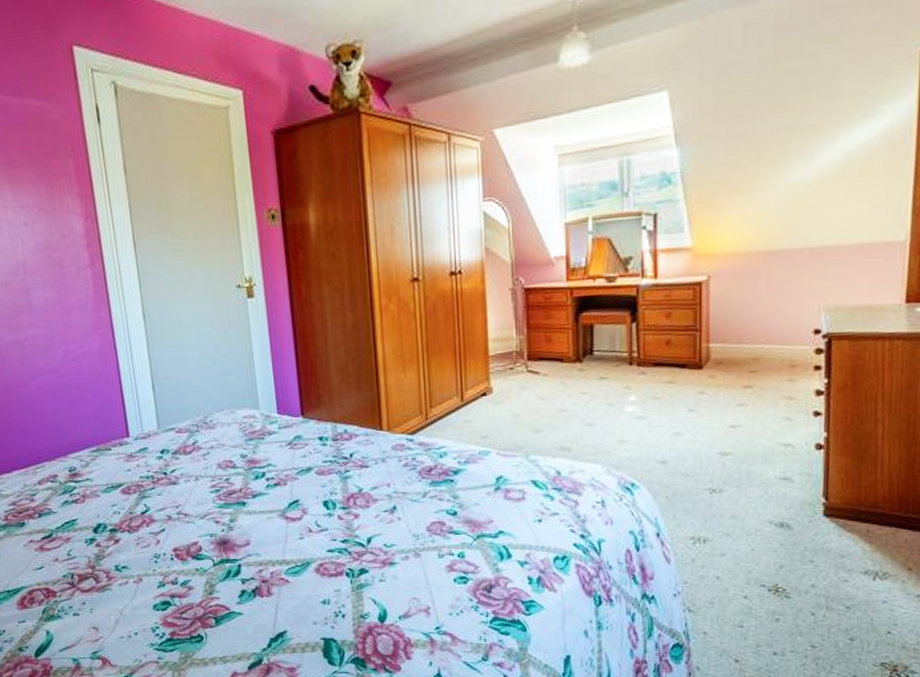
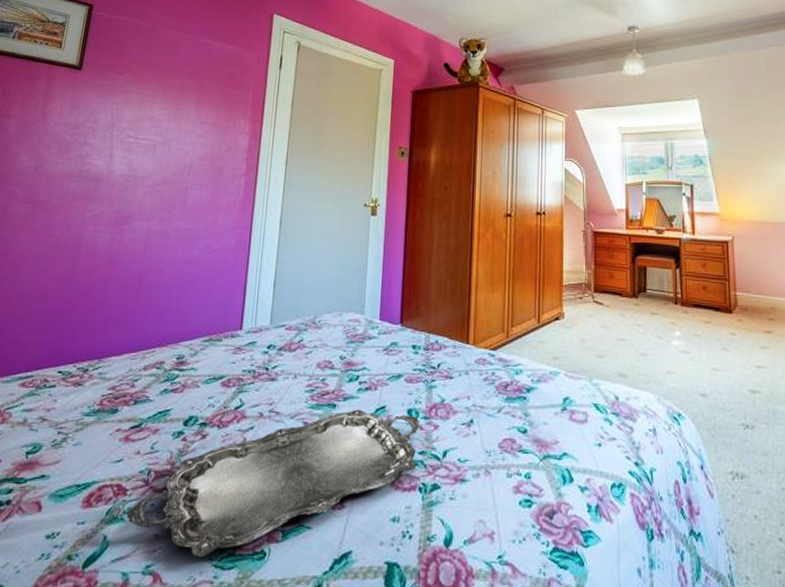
serving tray: none [62,505,341,643] -> present [126,409,420,557]

